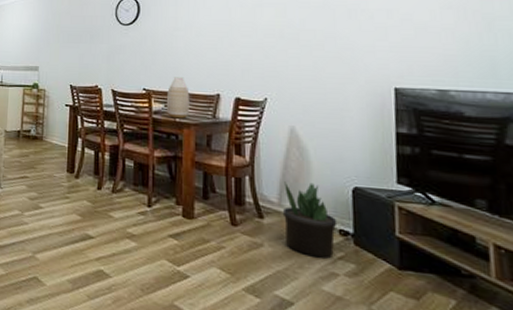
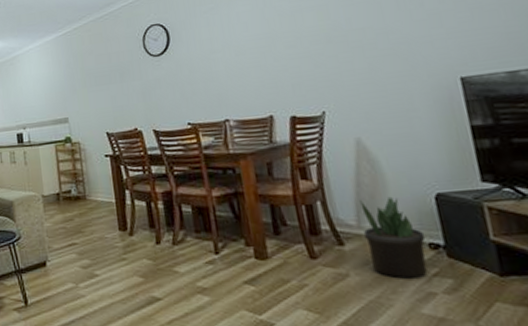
vase: present [166,77,190,119] -> none [215,103,243,151]

